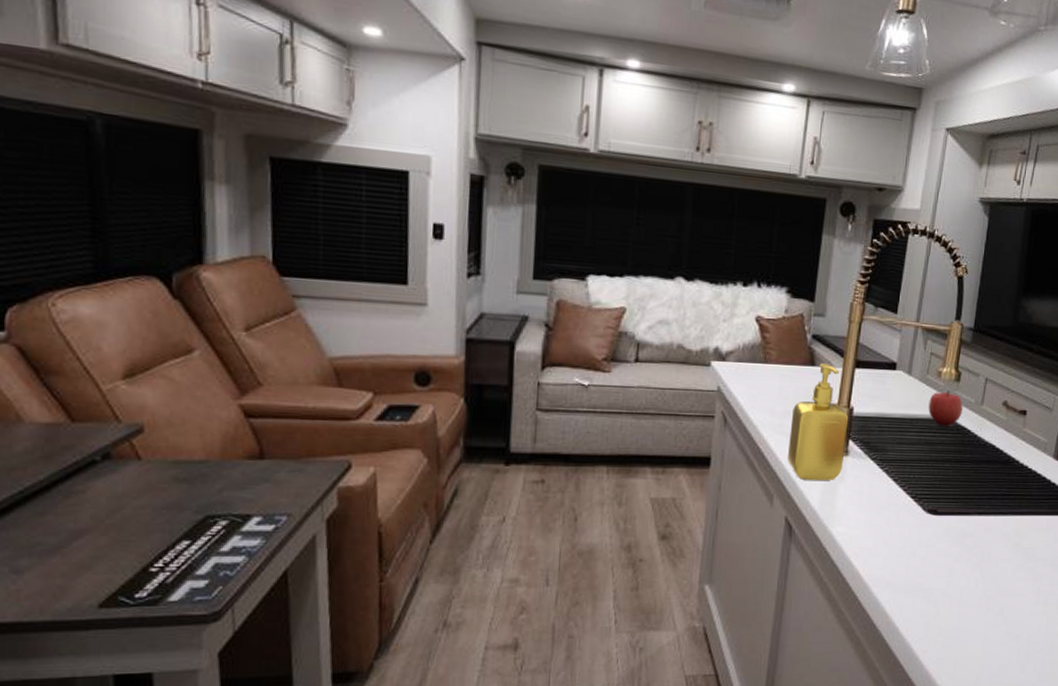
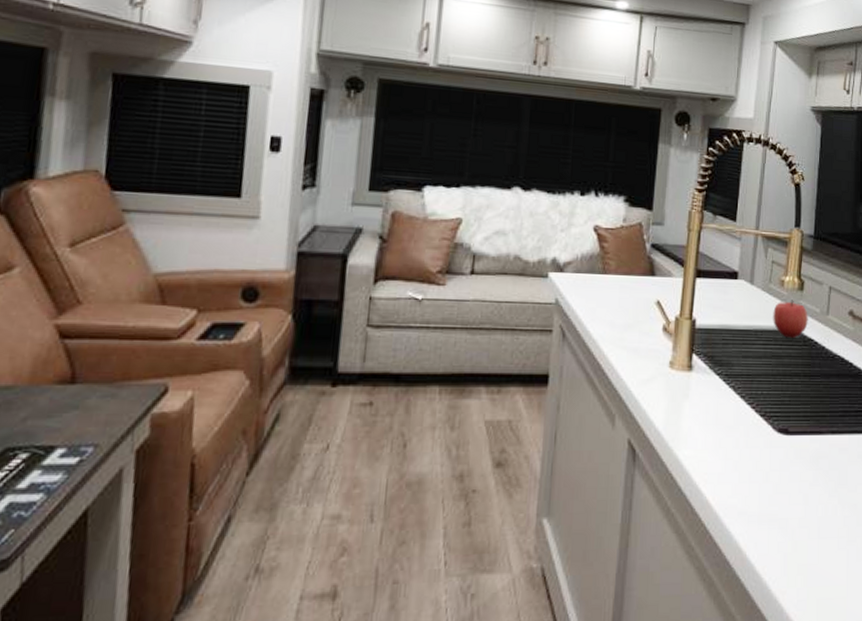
soap dispenser: present [787,363,849,480] -> none [628,273,692,398]

